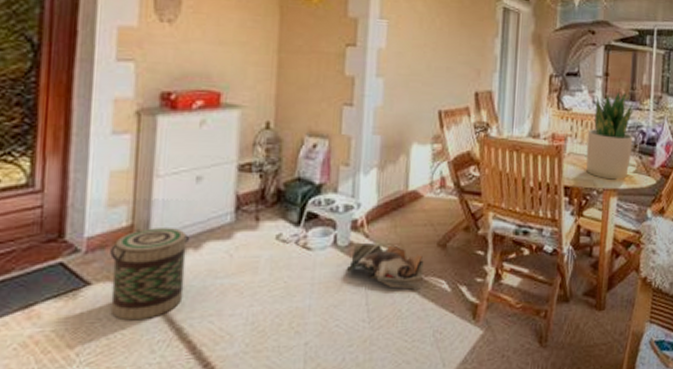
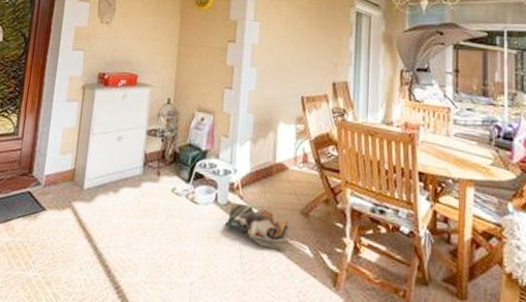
basket: present [110,228,190,321] -> none [56,172,112,243]
planter: present [586,91,634,180] -> none [439,87,488,172]

